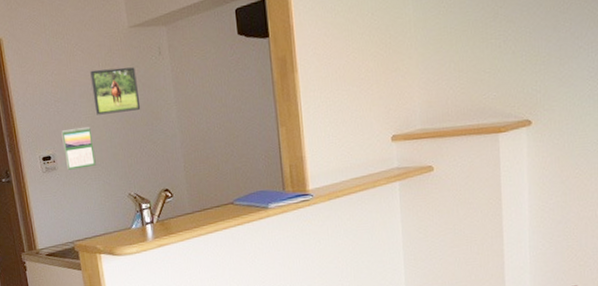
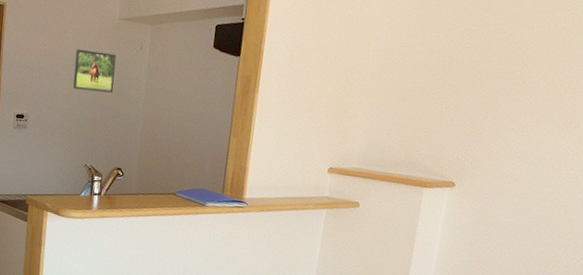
calendar: present [61,127,96,170] -> none [36,95,65,133]

